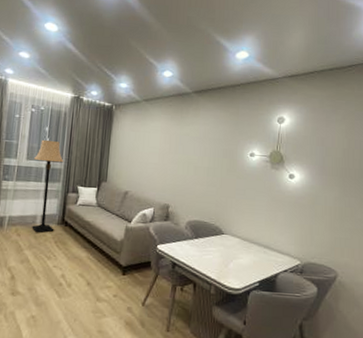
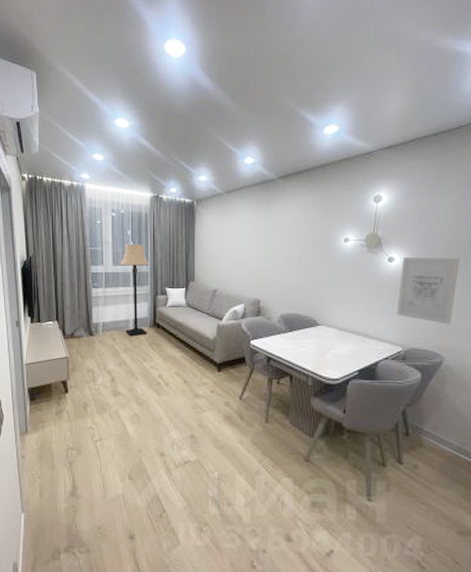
wall art: none [296,175,352,241] -> present [397,257,460,324]

